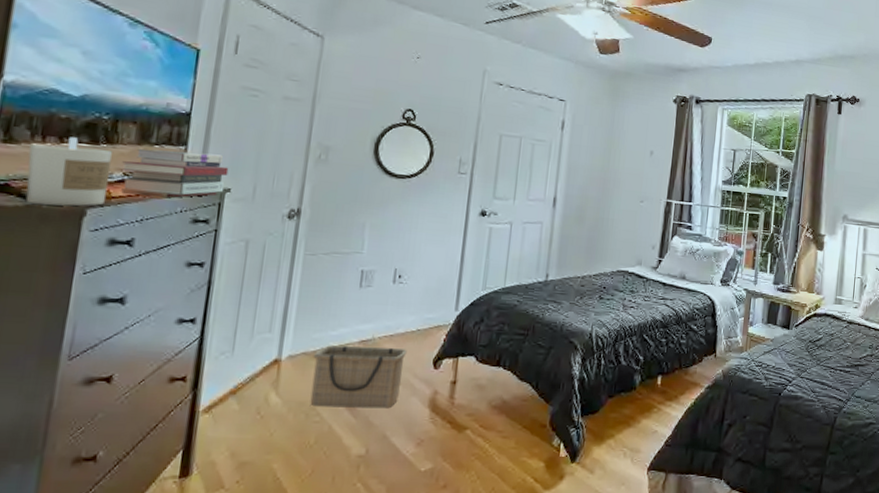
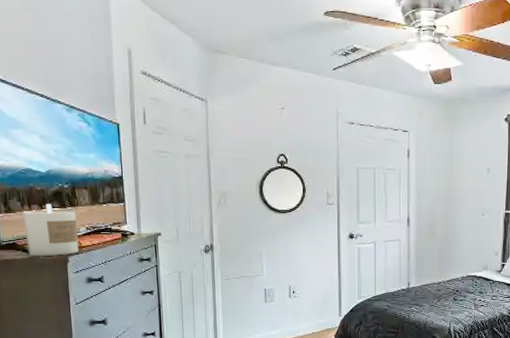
books: present [121,148,229,198] -> none [84,207,157,243]

